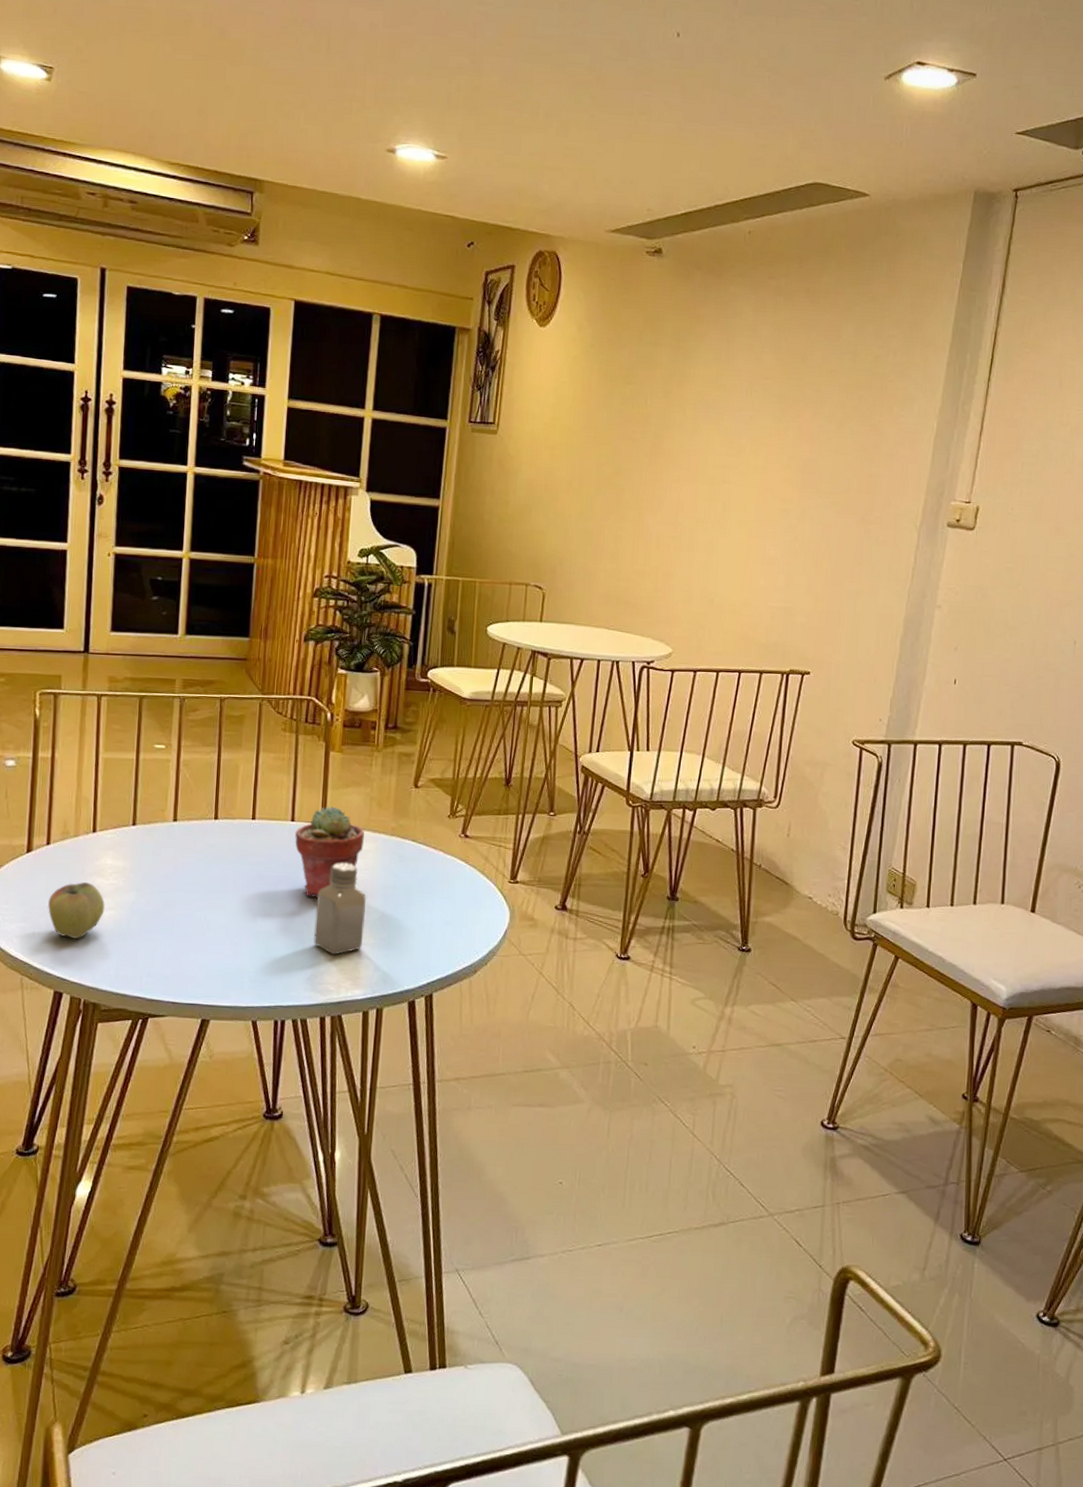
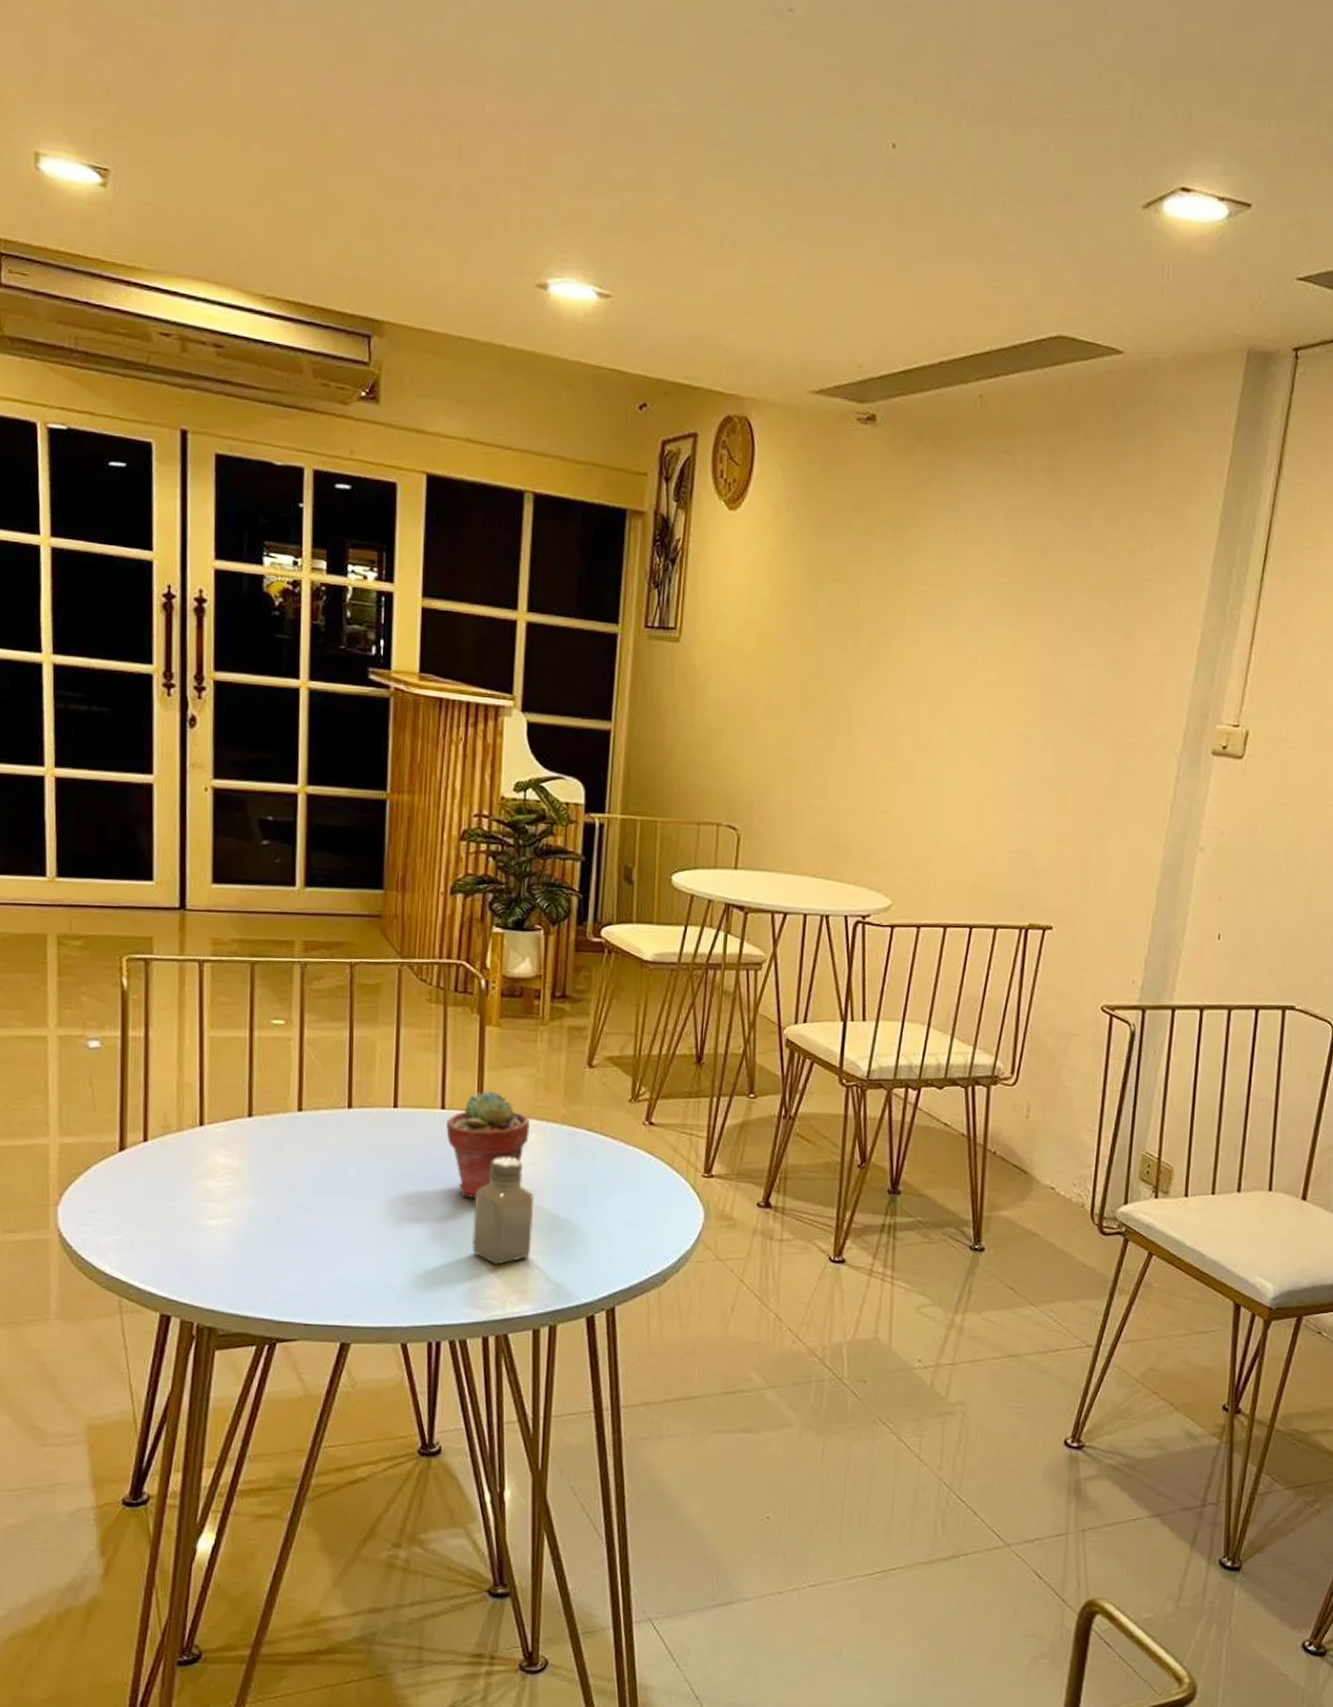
apple: present [48,882,105,939] -> none [148,1185,218,1253]

